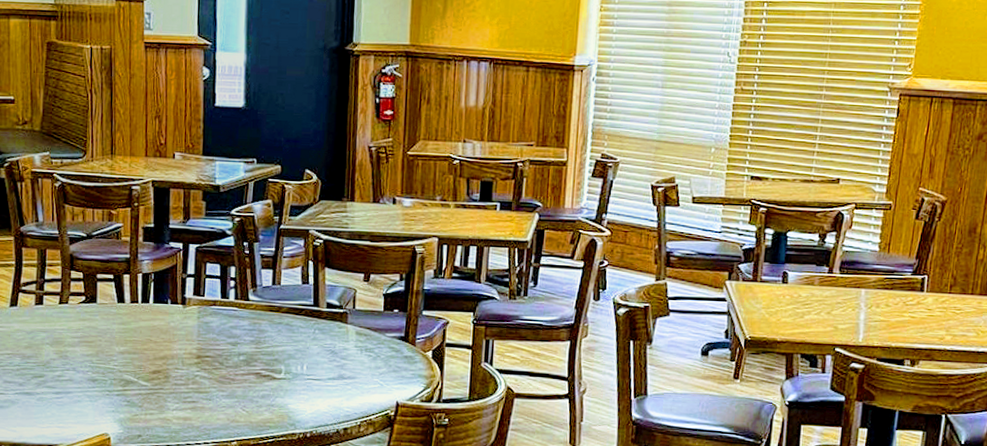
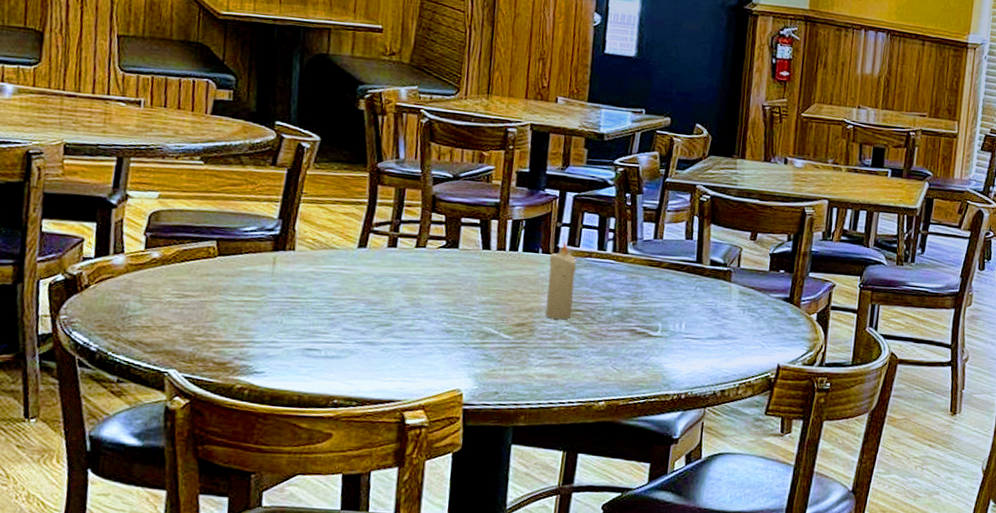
candle: none [178,291,203,366] -> present [545,241,577,320]

